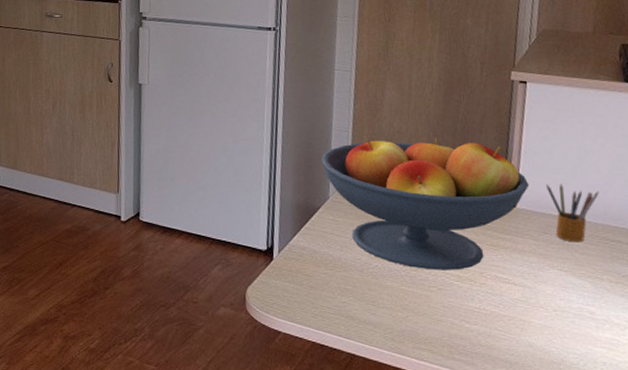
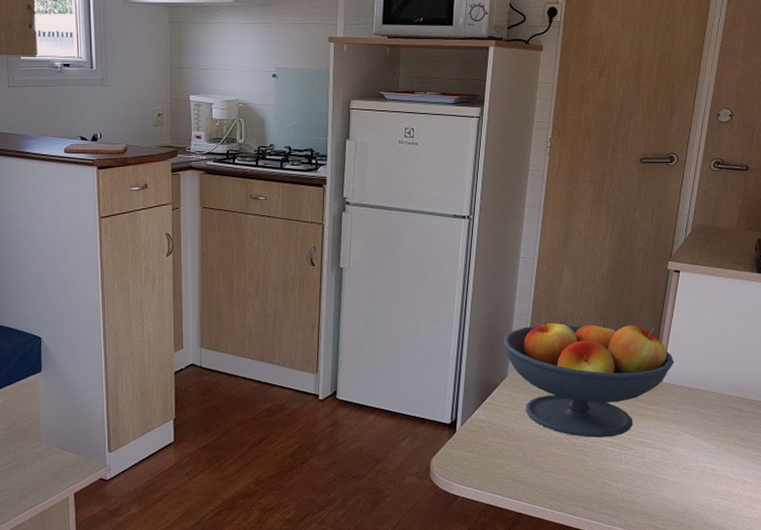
pencil box: present [546,183,599,243] -> none [688,361,728,411]

